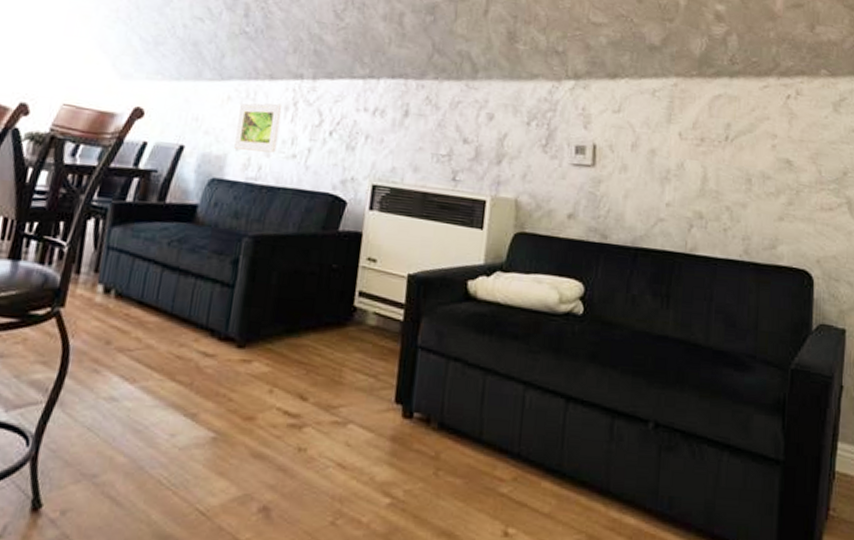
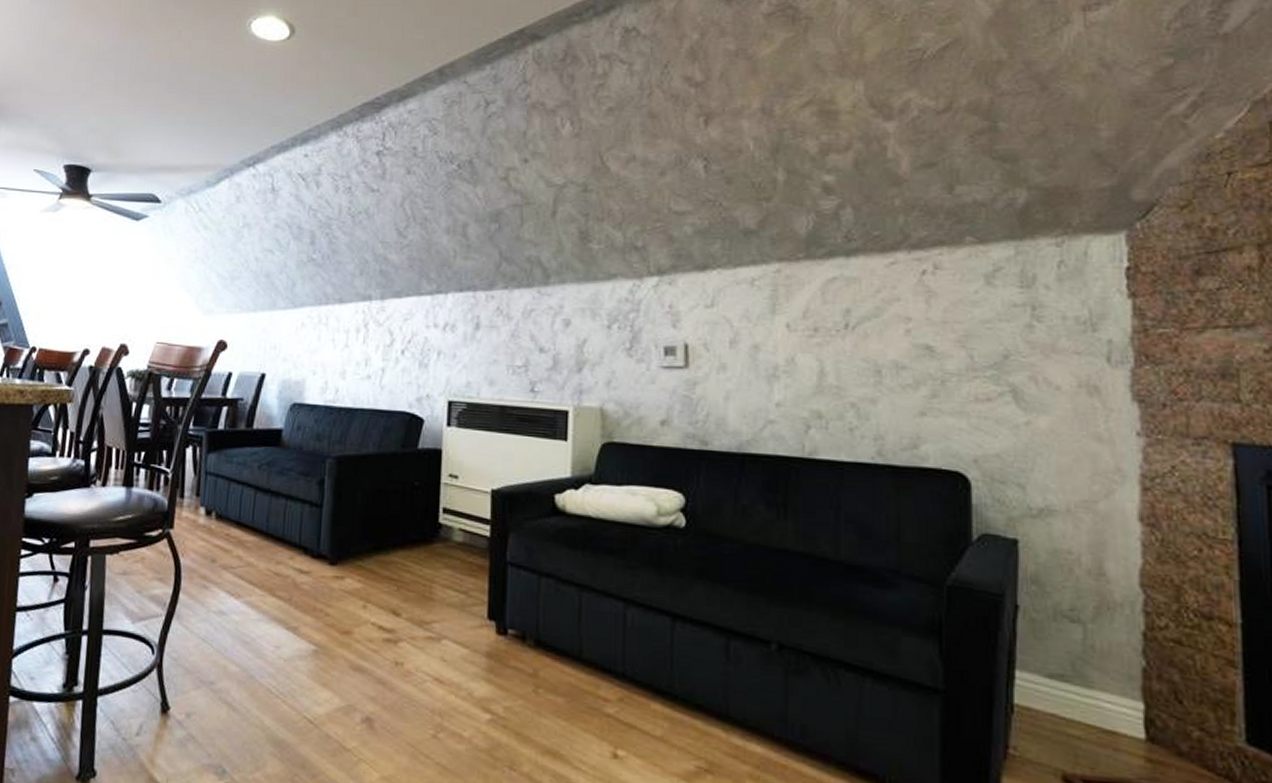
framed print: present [234,102,282,153] -> none [311,326,354,375]

